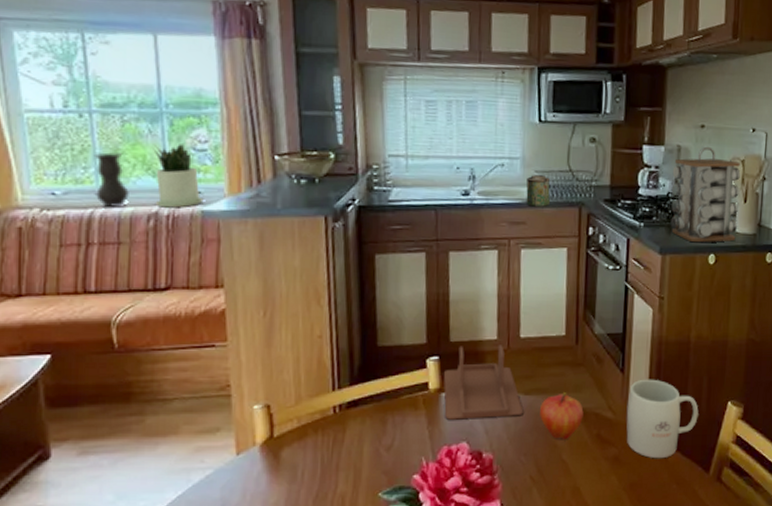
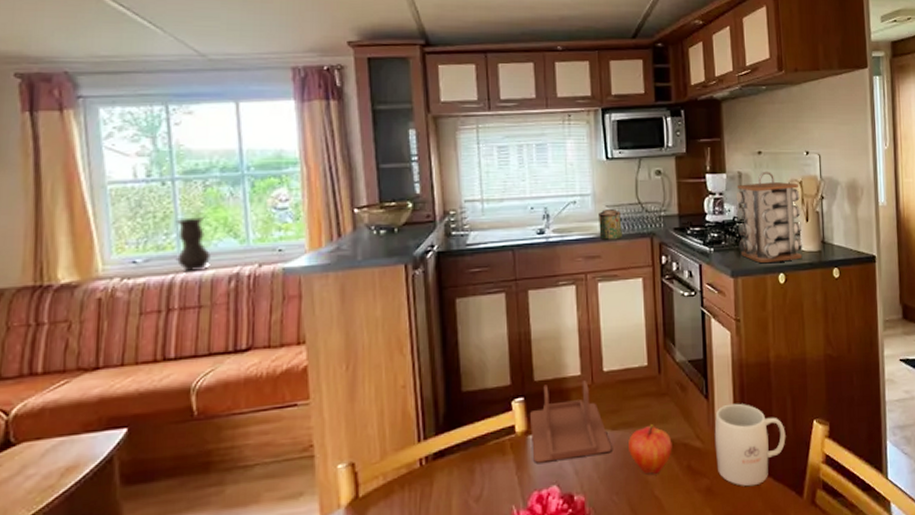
planter: present [153,144,204,208] -> none [234,204,285,268]

